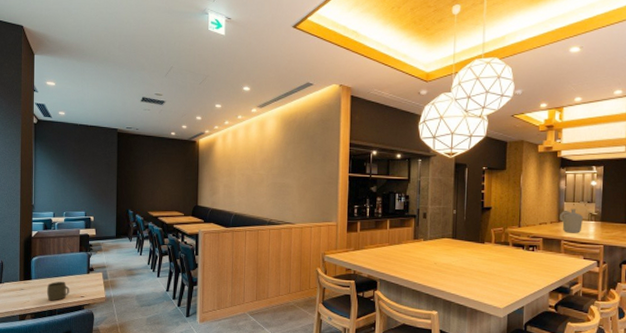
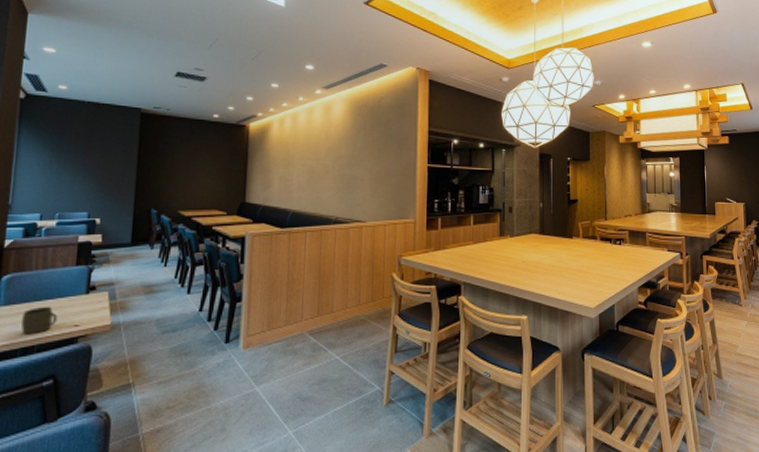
water jug: present [558,209,583,233] -> none [642,200,665,225]

